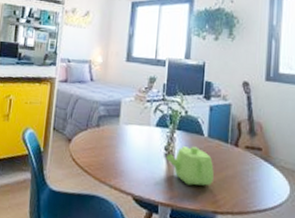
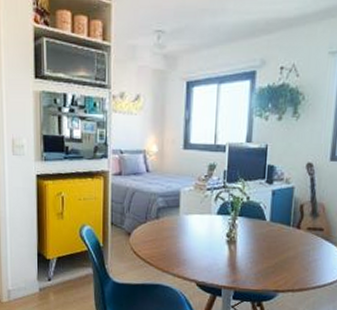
teapot: present [166,146,214,186] -> none [228,231,276,268]

